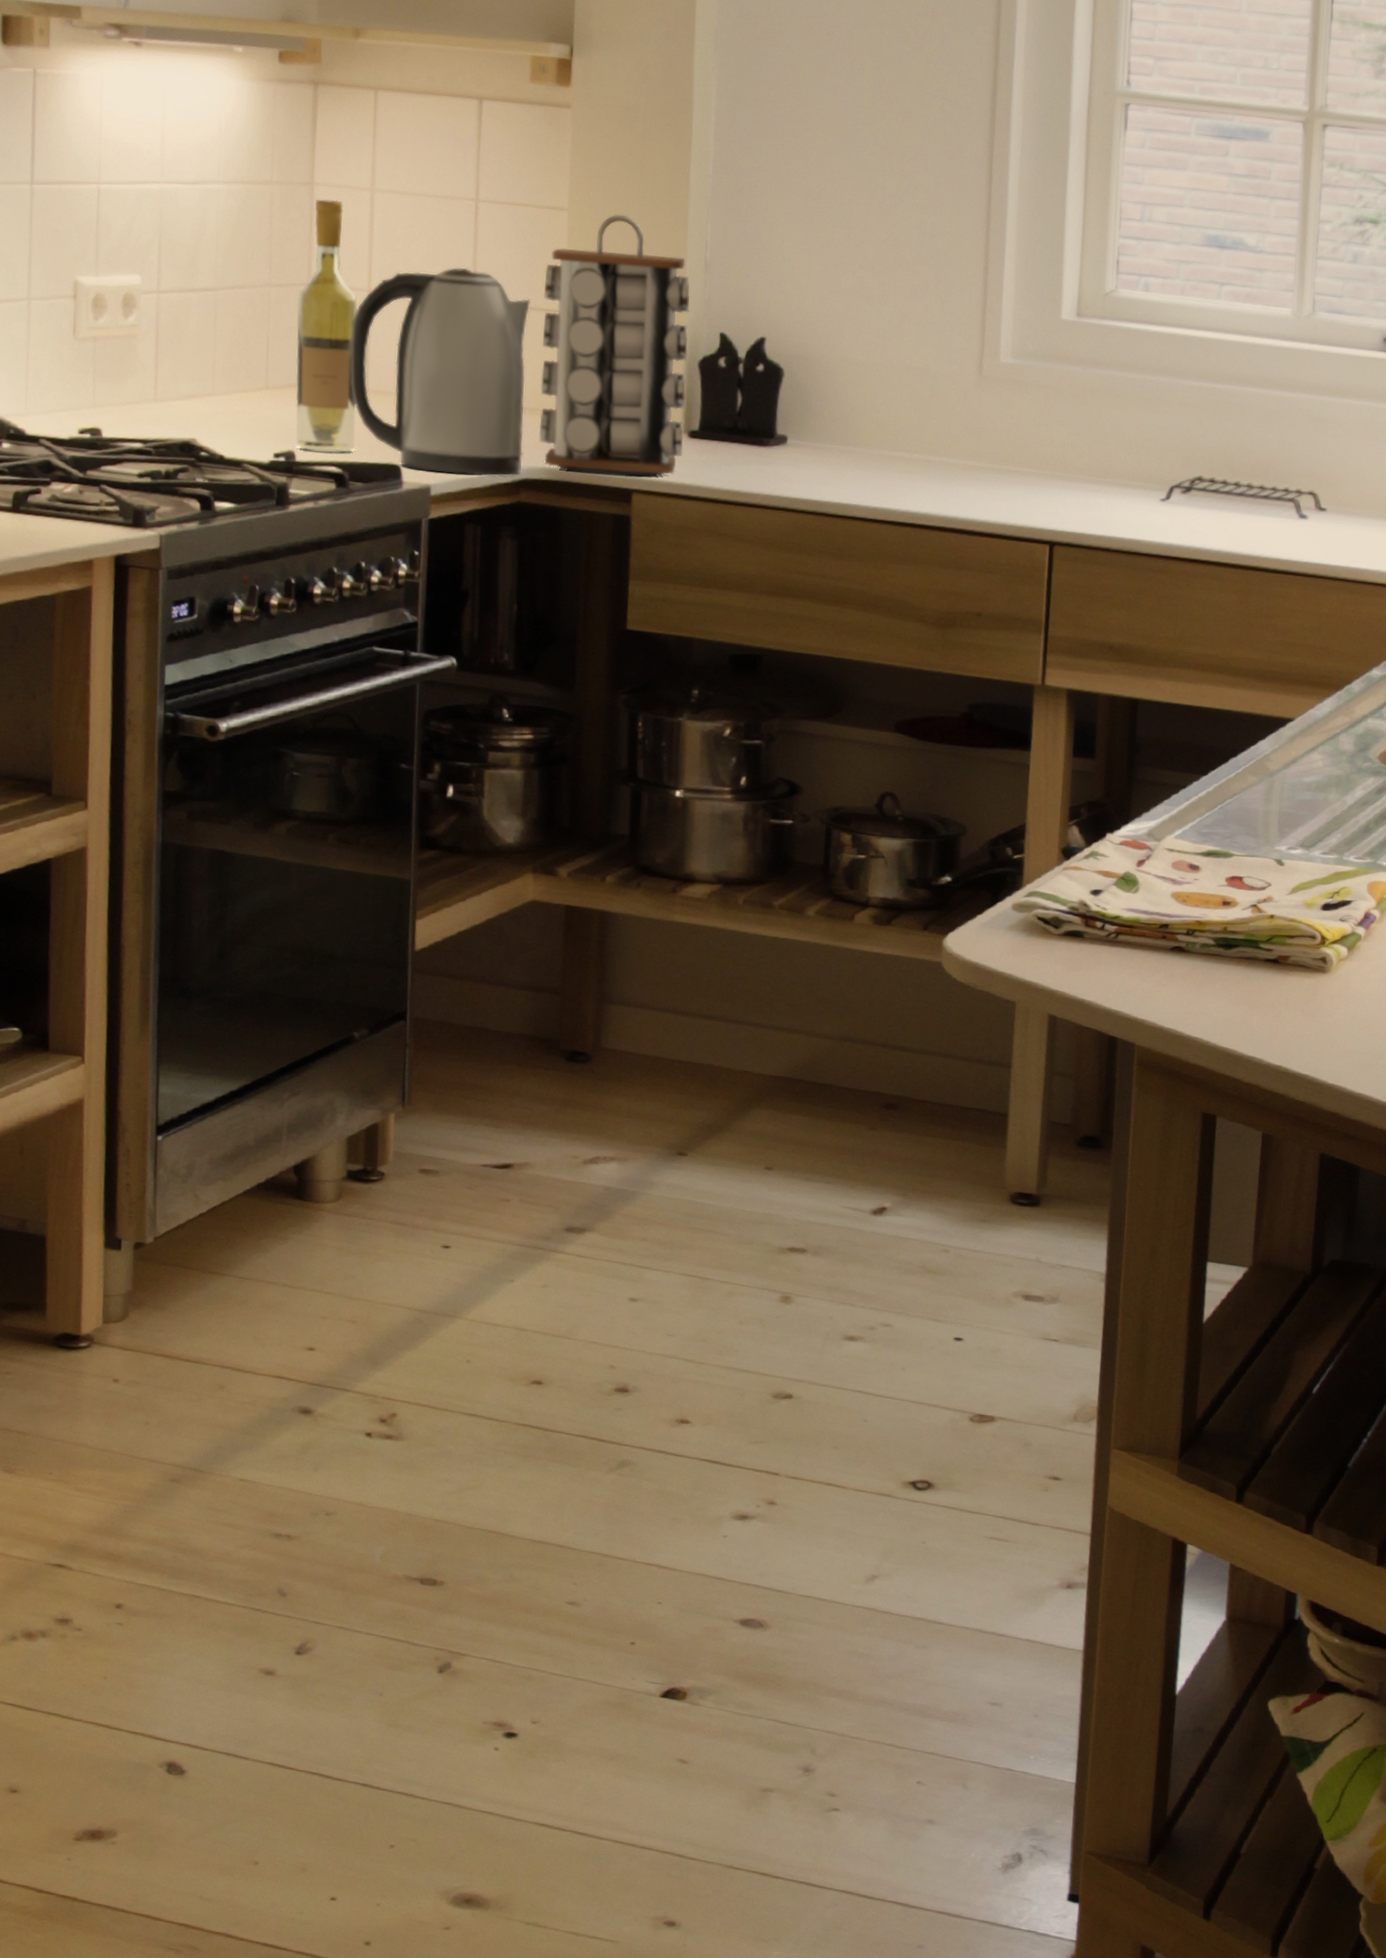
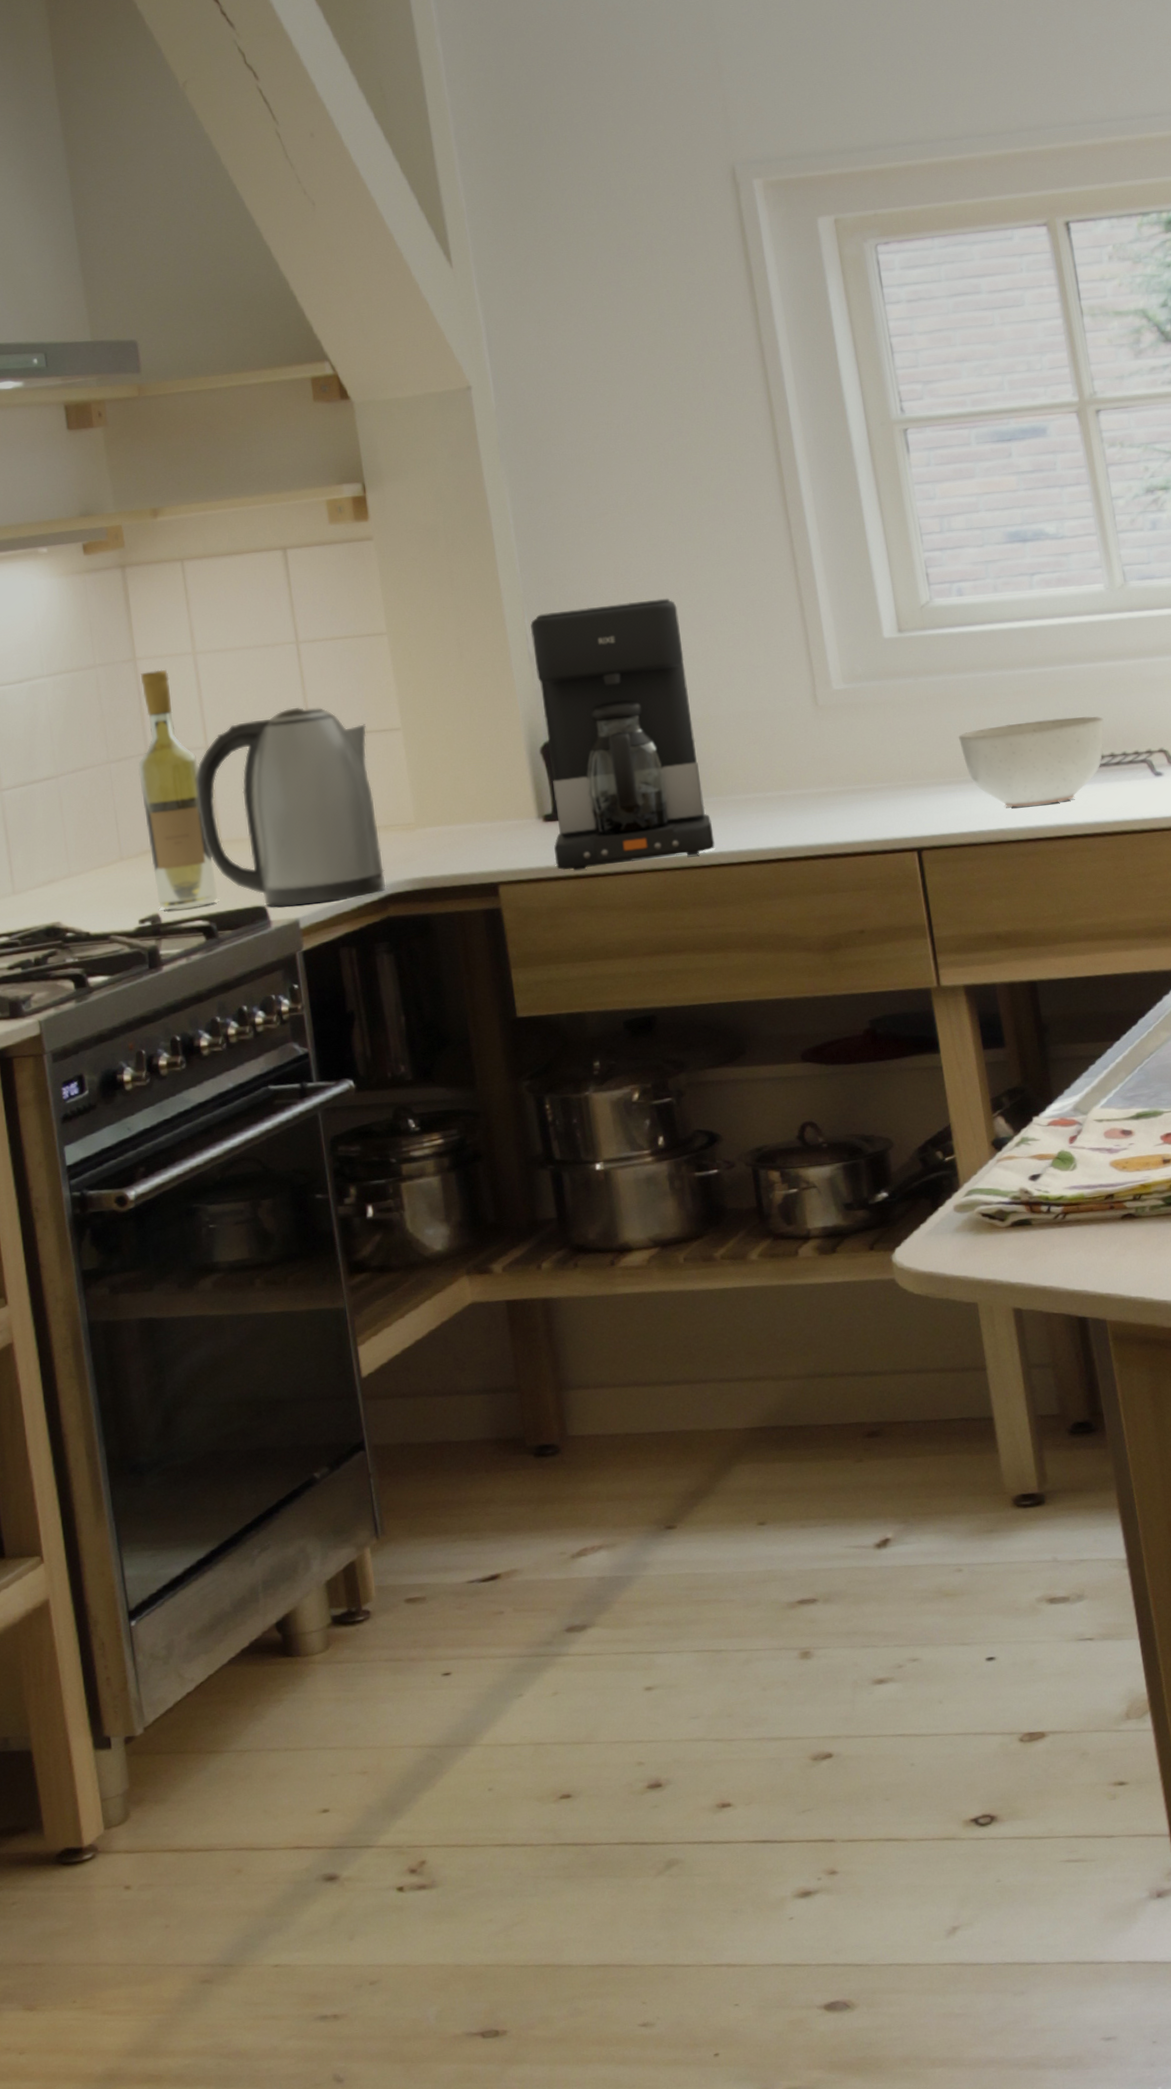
spice rack: present [538,214,691,476] -> none [375,627,541,877]
coffee maker: none [692,221,862,502] -> present [530,598,715,871]
bowl: none [1113,433,1261,525] -> present [958,716,1105,808]

